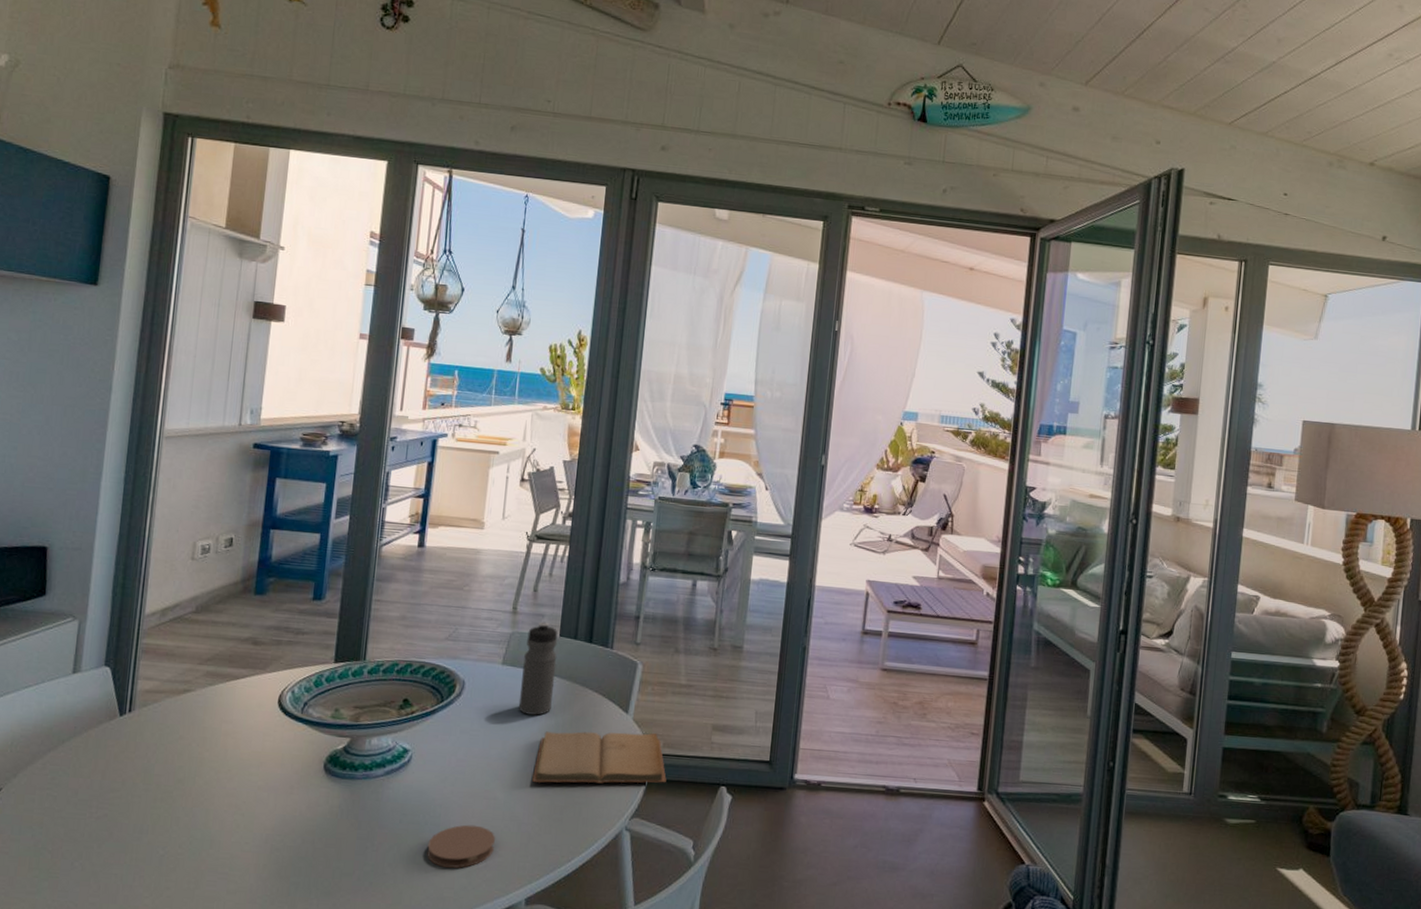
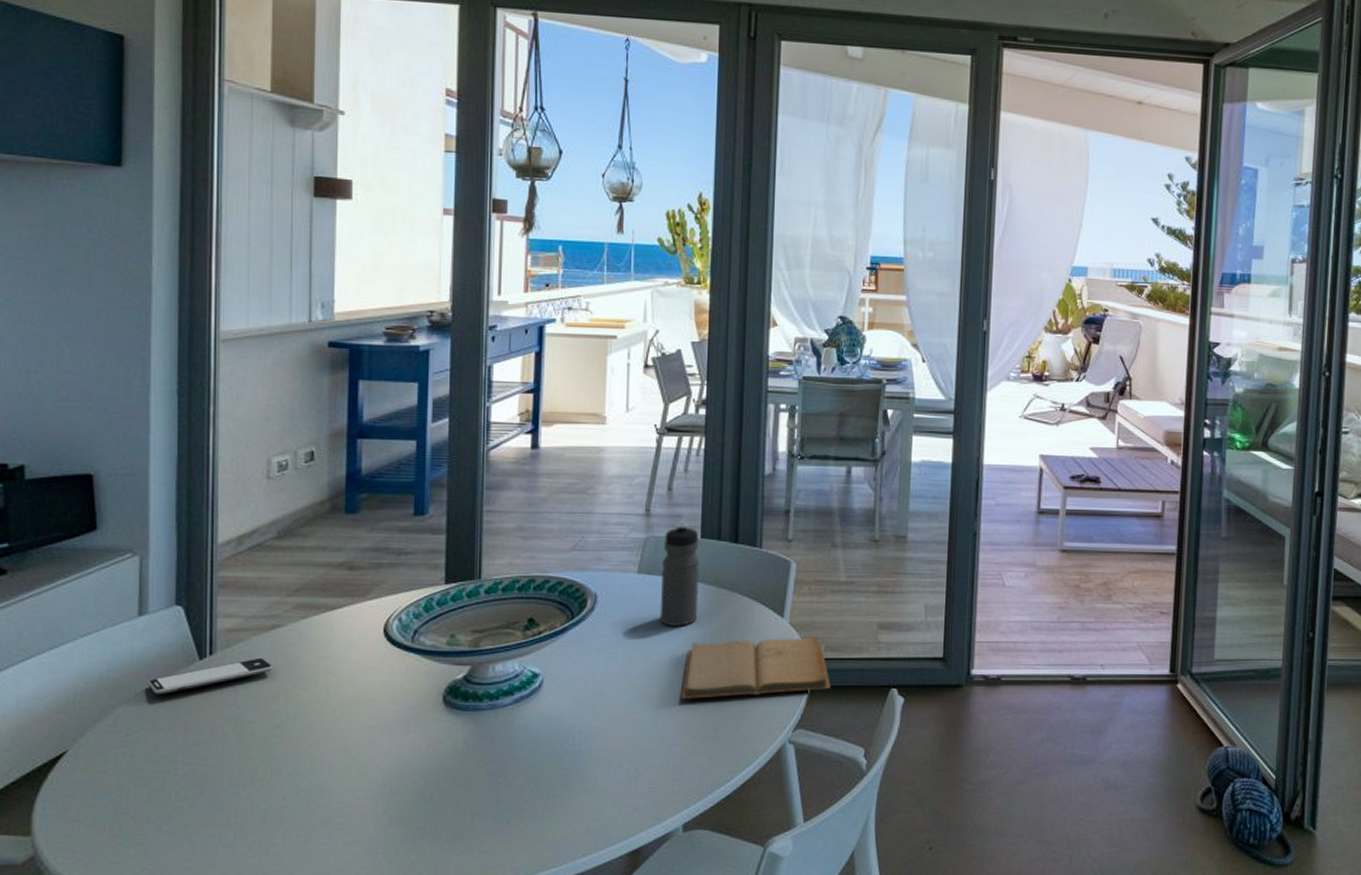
smartphone: none [75,717,181,744] -> present [148,657,273,694]
coaster: present [427,824,495,868] -> none [568,750,644,798]

